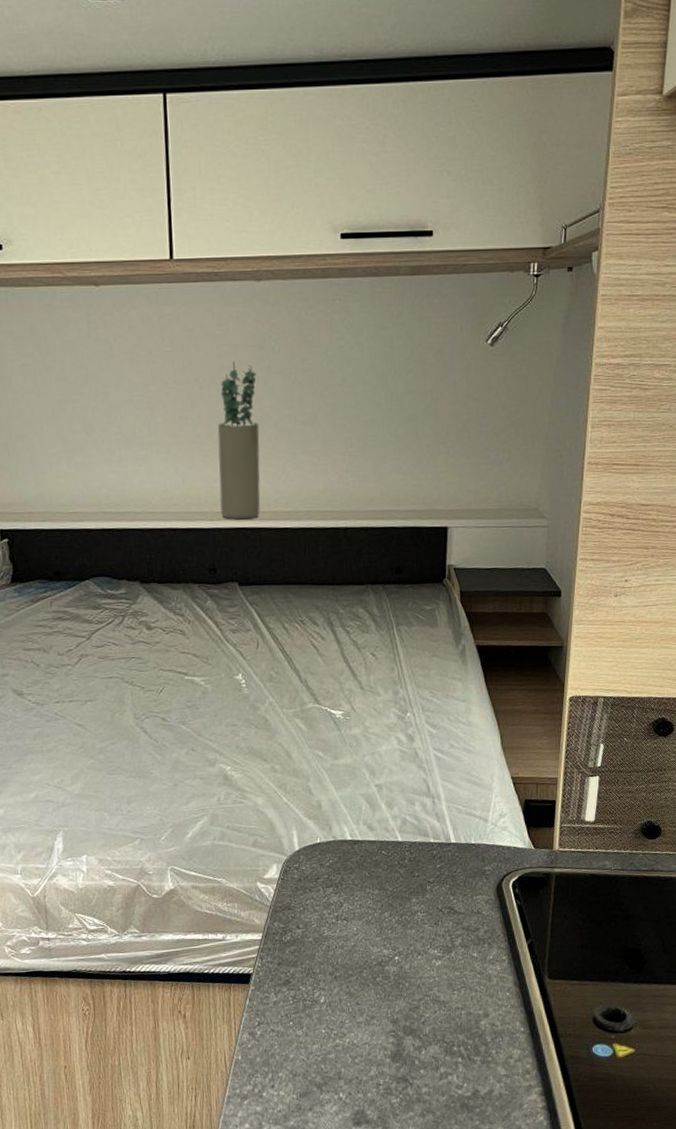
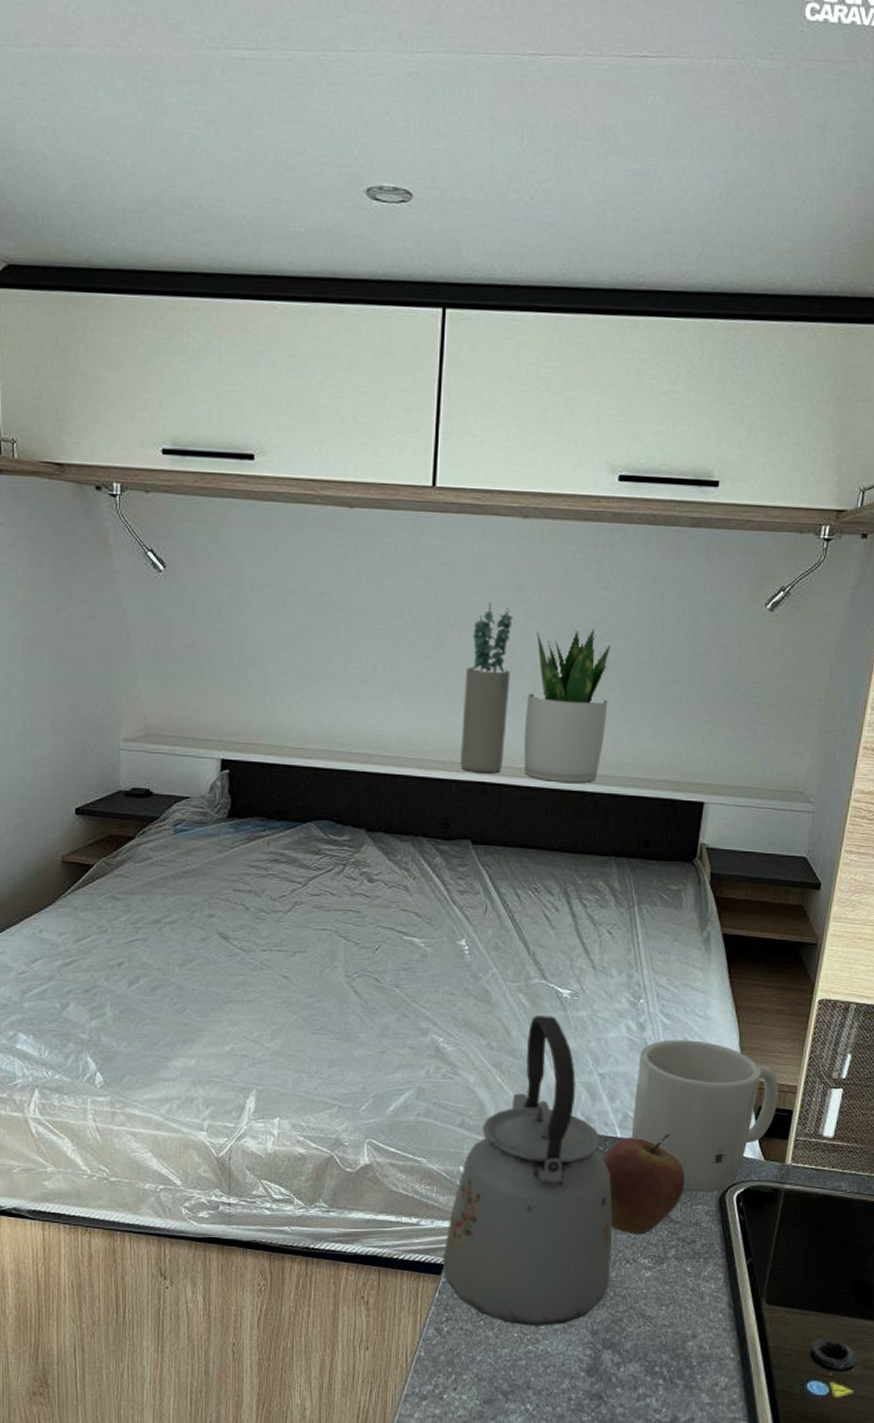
kettle: none [249,736,404,1022] -> present [442,1015,613,1326]
planter: none [276,377,352,522] -> present [523,628,611,784]
fruit: none [386,832,464,929] -> present [602,1132,686,1235]
mug: none [410,745,541,885] -> present [631,1040,779,1193]

